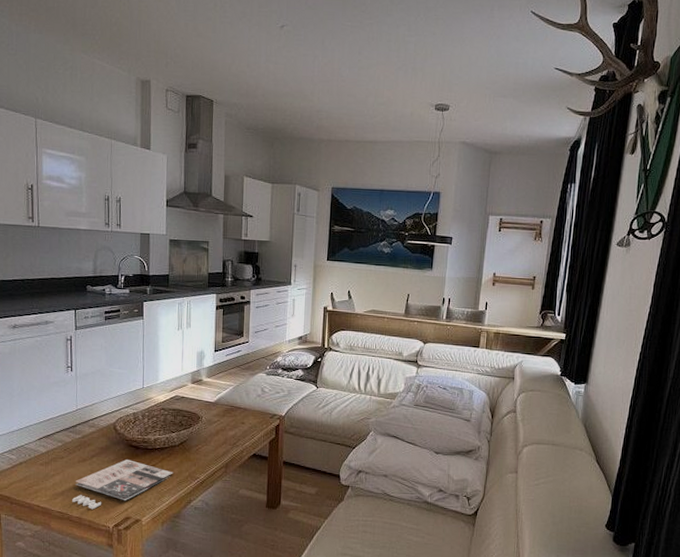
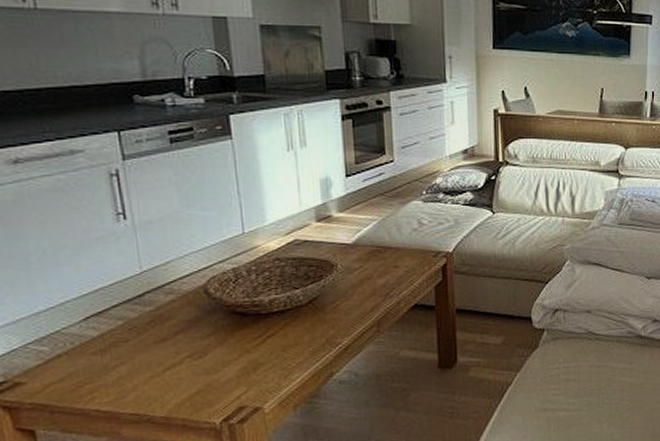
magazine: present [72,460,173,510] -> none [151,331,303,404]

